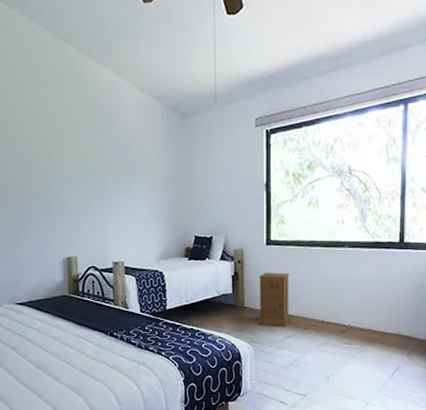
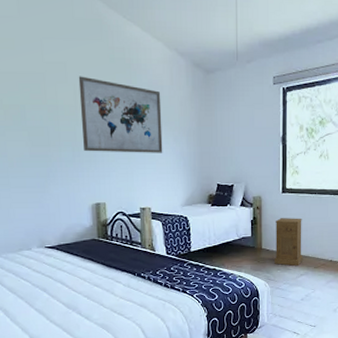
wall art: none [50,125,137,204] -> present [78,76,163,153]

